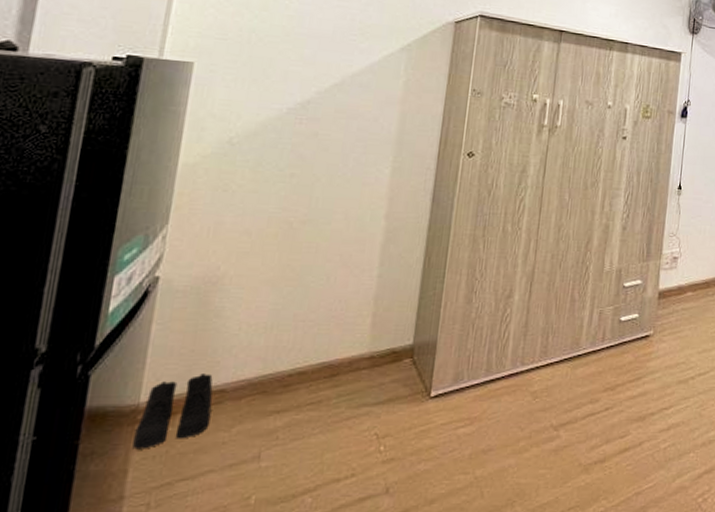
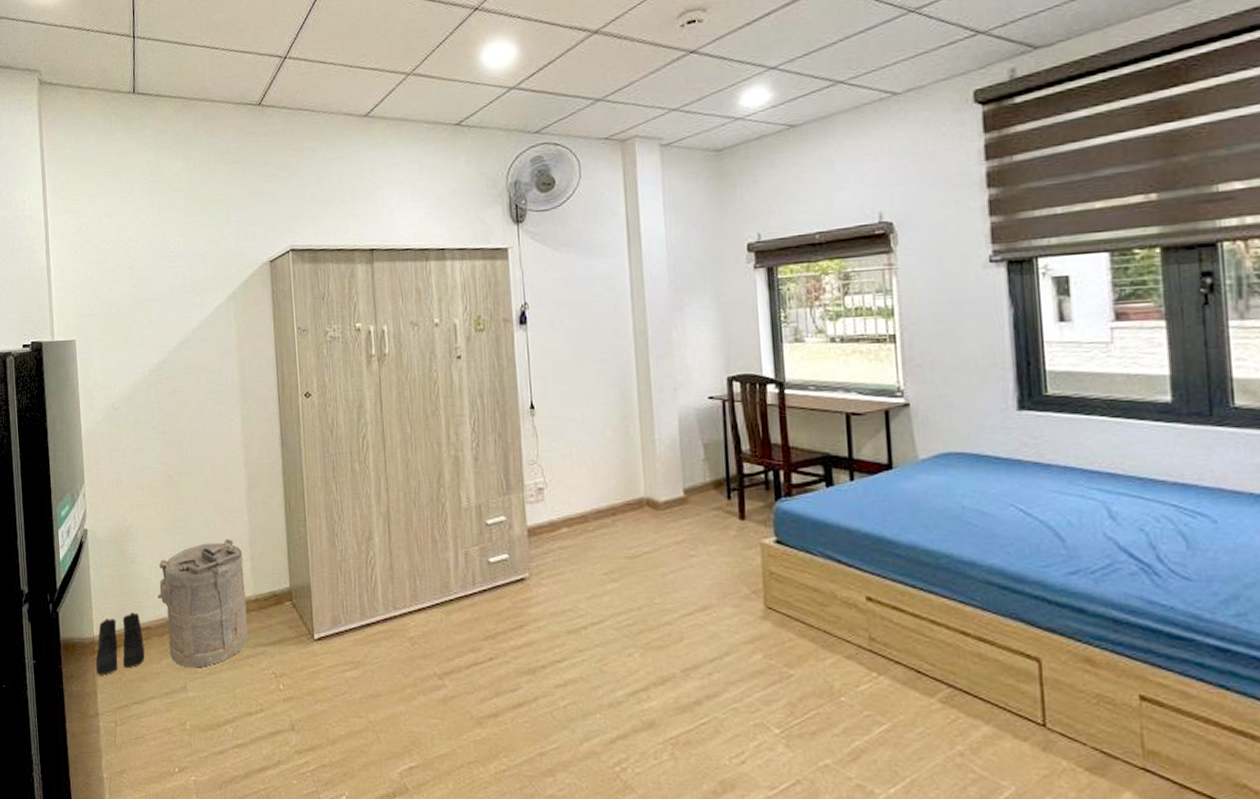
laundry hamper: none [243,293,364,434] -> present [157,539,248,668]

